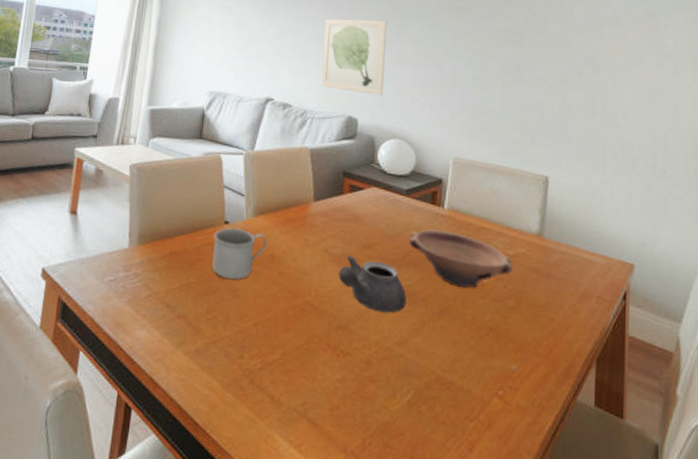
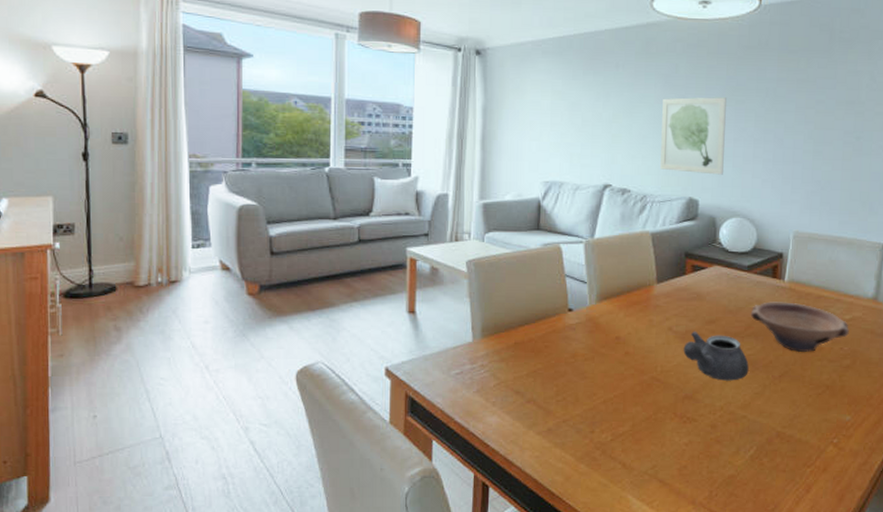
mug: present [212,228,267,280] -> none [558,315,612,363]

